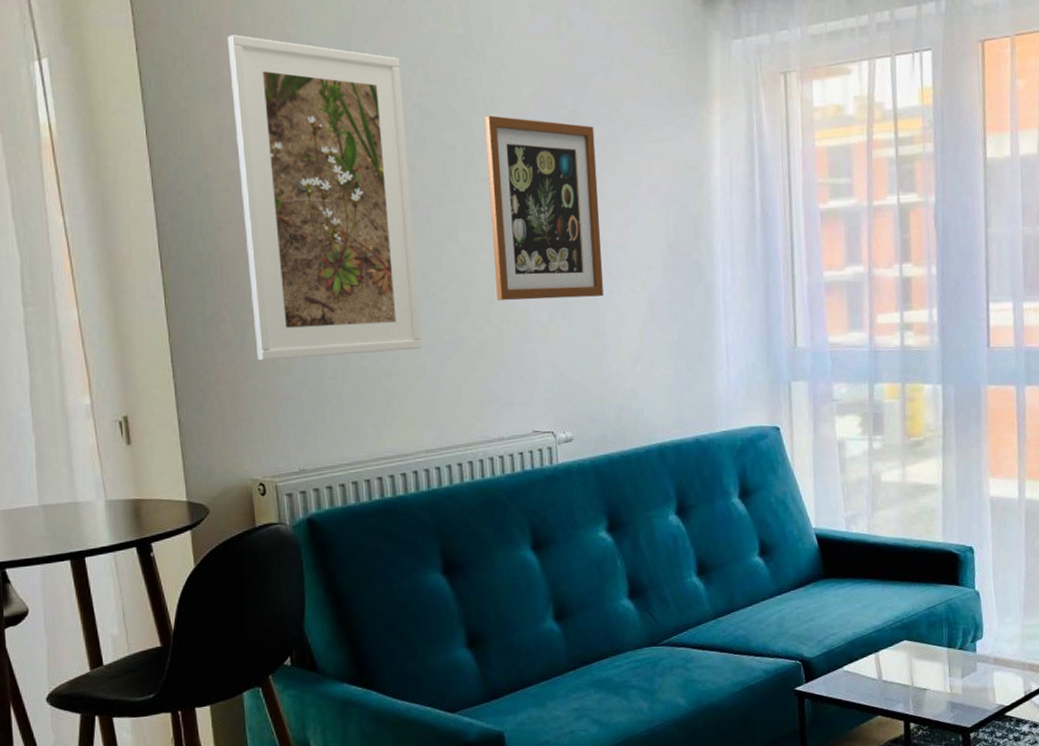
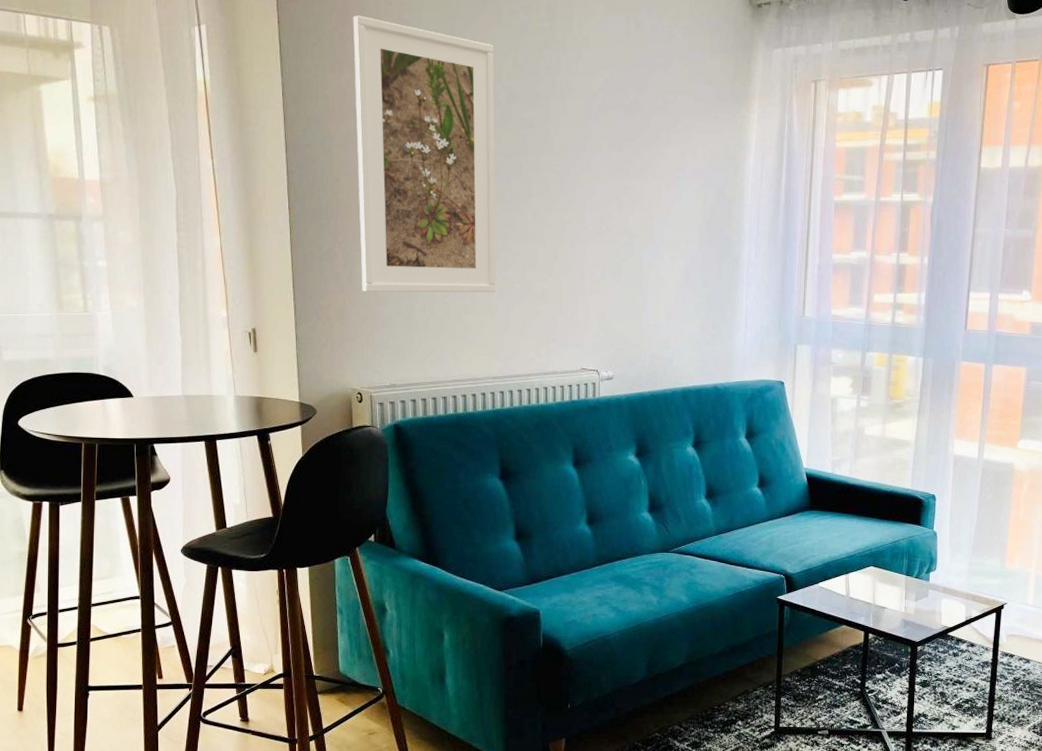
wall art: present [484,115,603,300] -> none [559,100,651,260]

